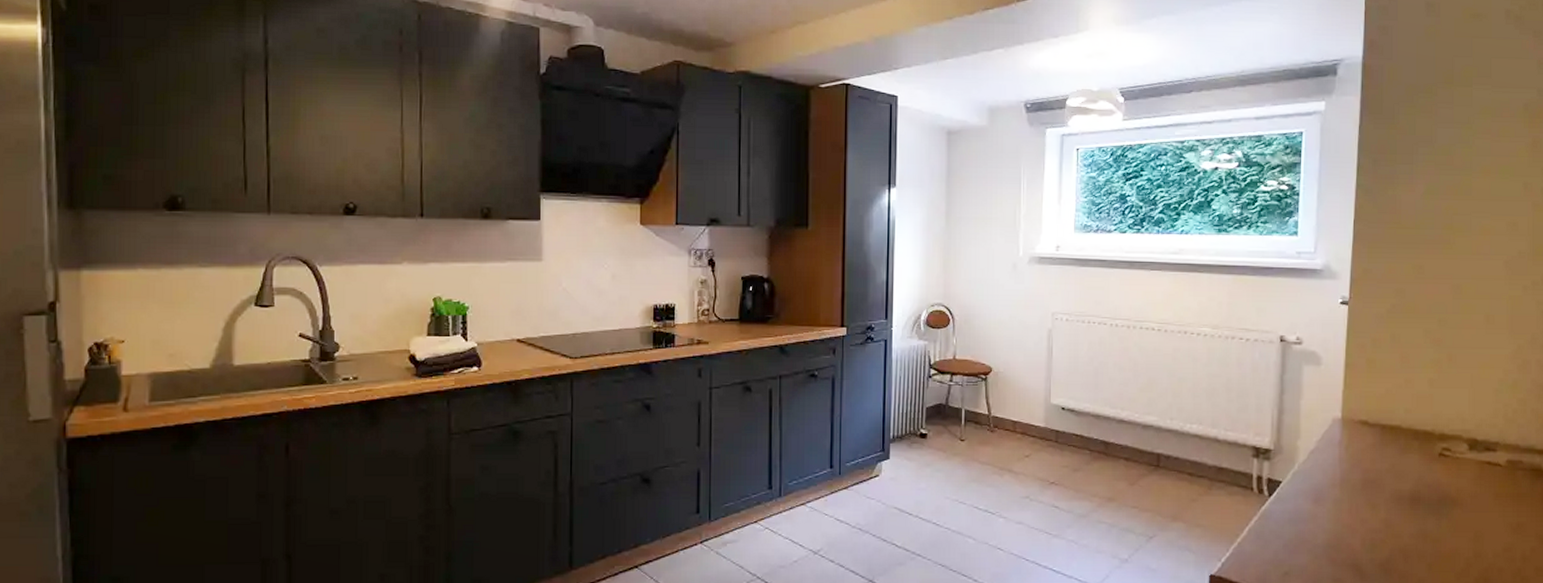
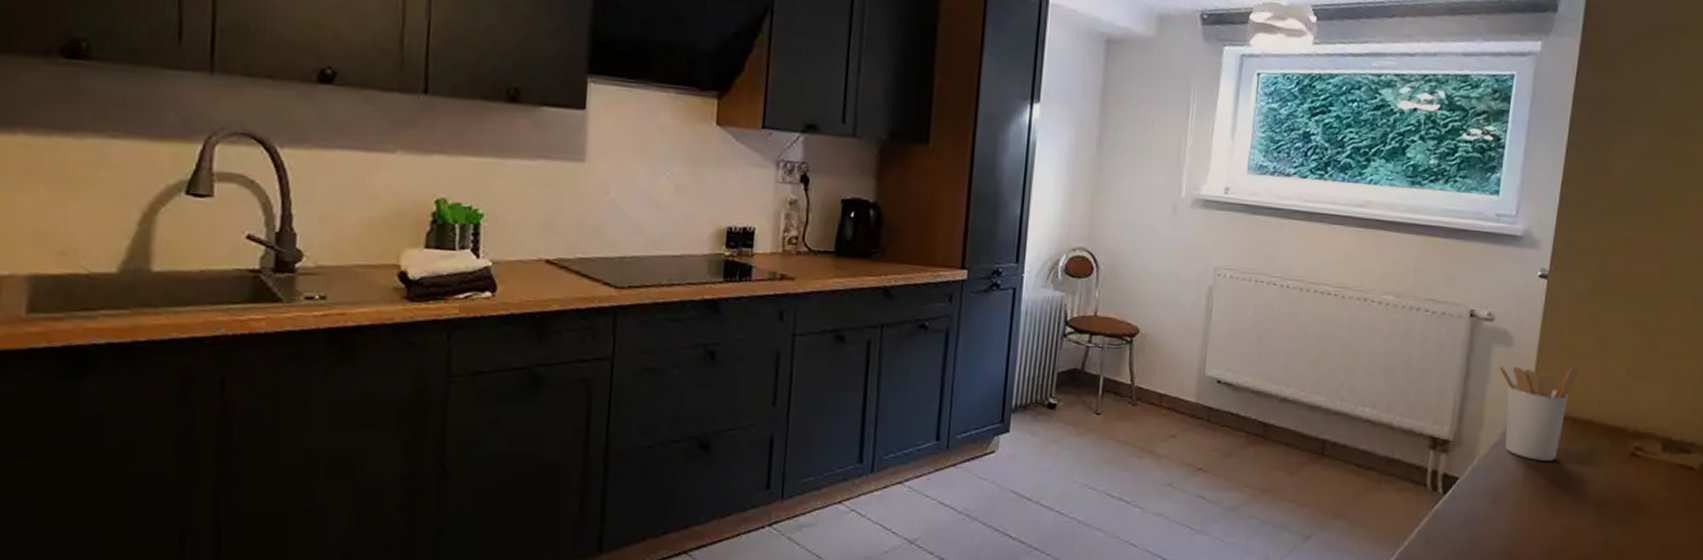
utensil holder: none [1309,380,1385,463] -> present [1498,365,1579,461]

